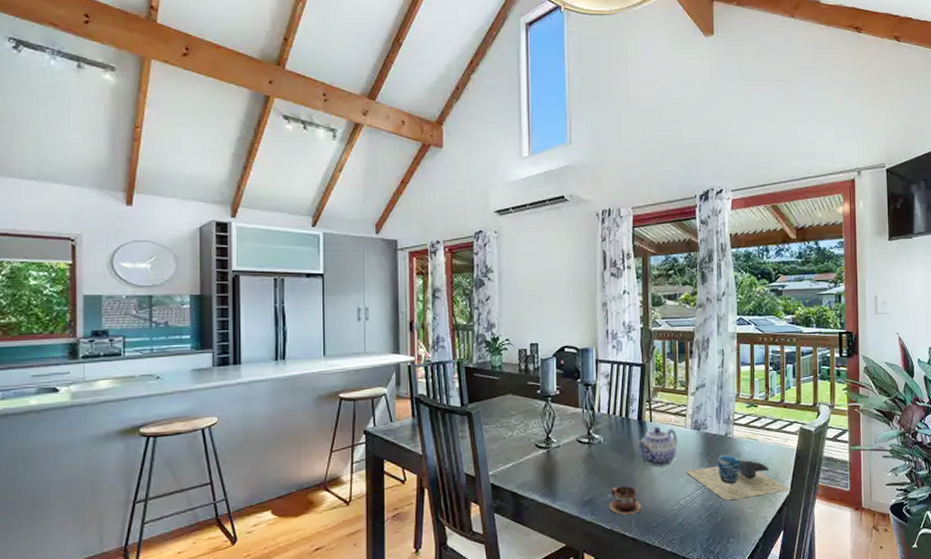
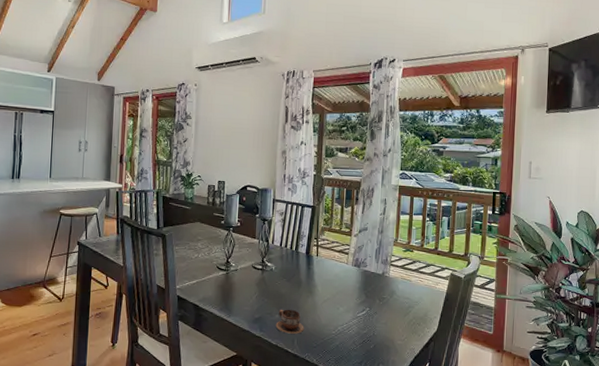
teapot: present [637,426,677,466] -> none [304,261,339,295]
cup: present [685,454,792,501] -> none [344,290,439,331]

